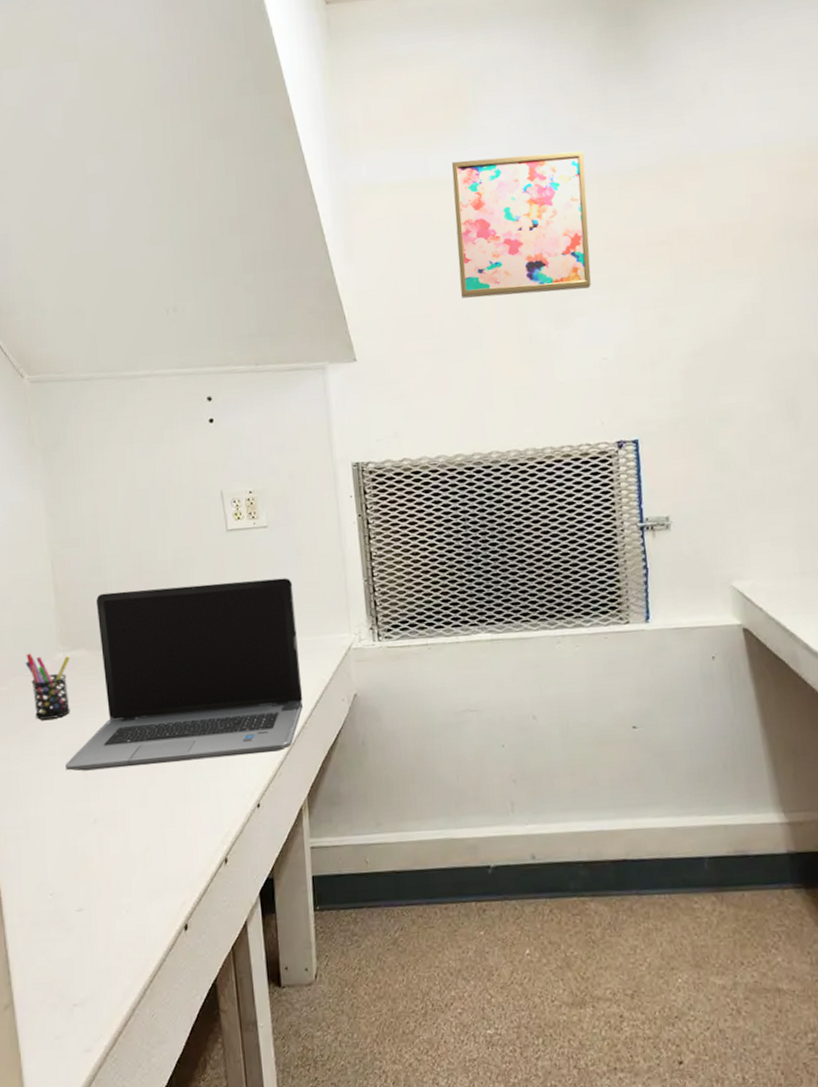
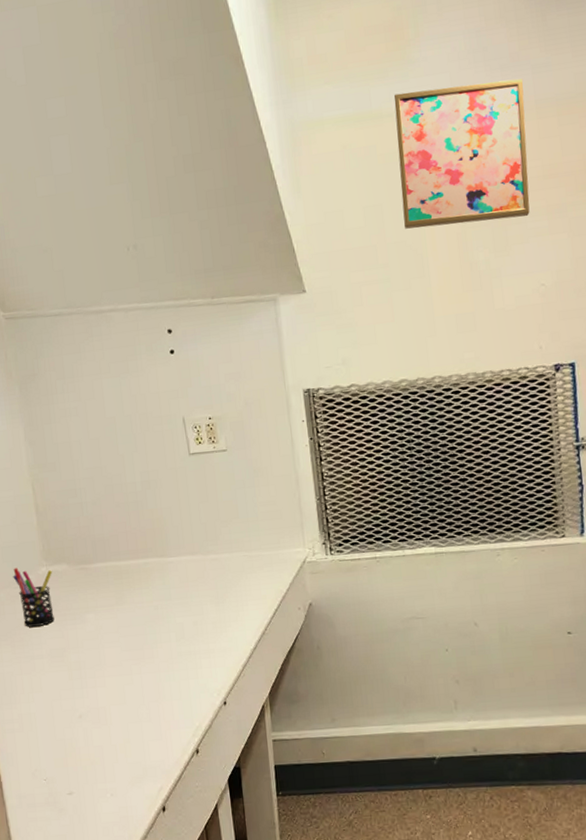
laptop computer: present [65,578,303,771] -> none [52,497,263,673]

